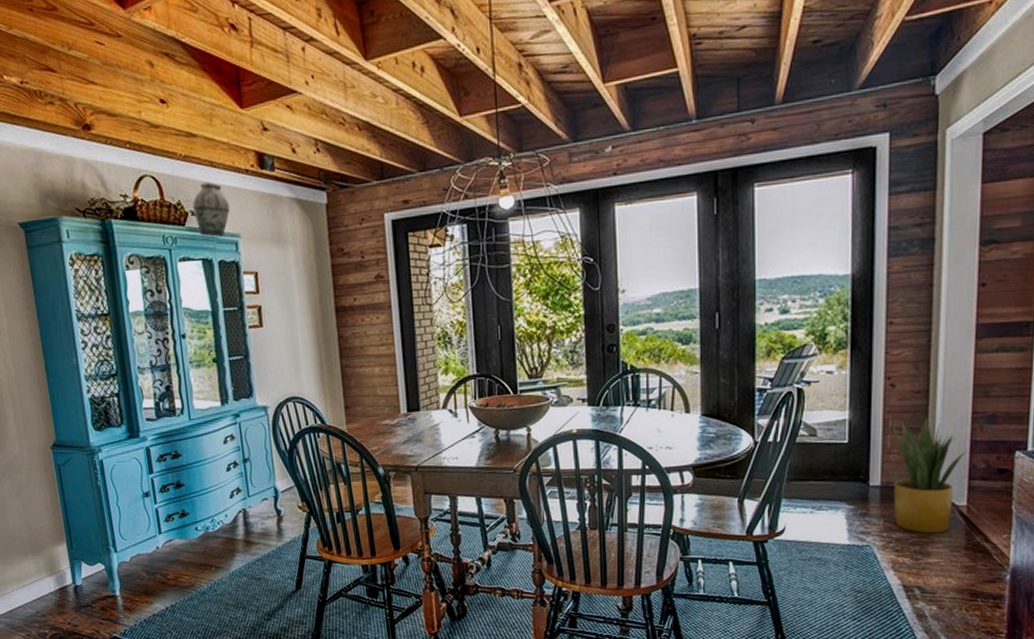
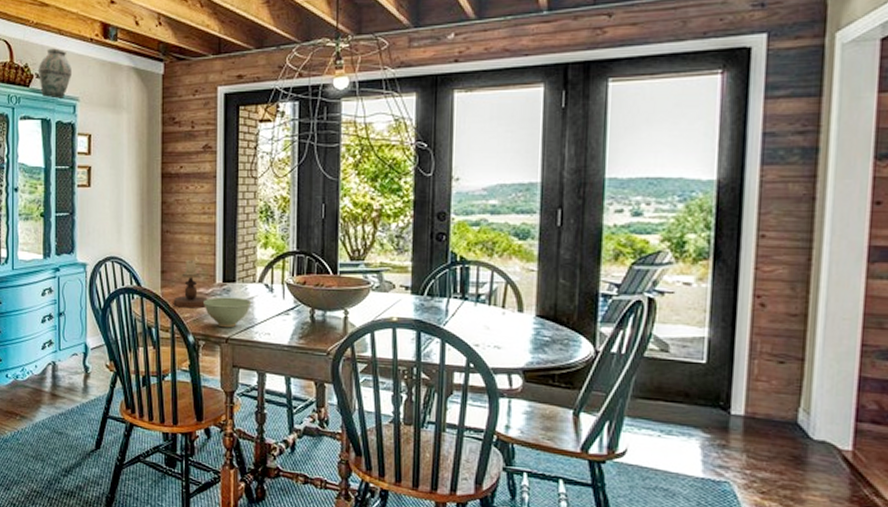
candlestick: none [360,391,394,442] -> present [174,259,208,309]
bowl: none [390,425,438,457] -> present [203,297,252,328]
planter: present [891,414,967,534] -> none [759,341,854,479]

